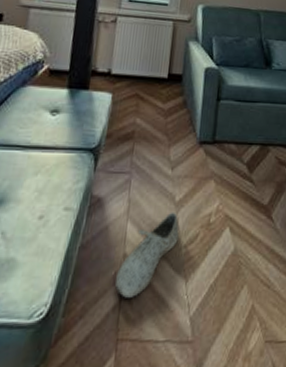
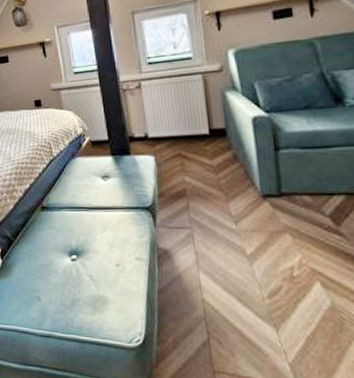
shoe: present [114,212,180,298] -> none [196,264,260,338]

